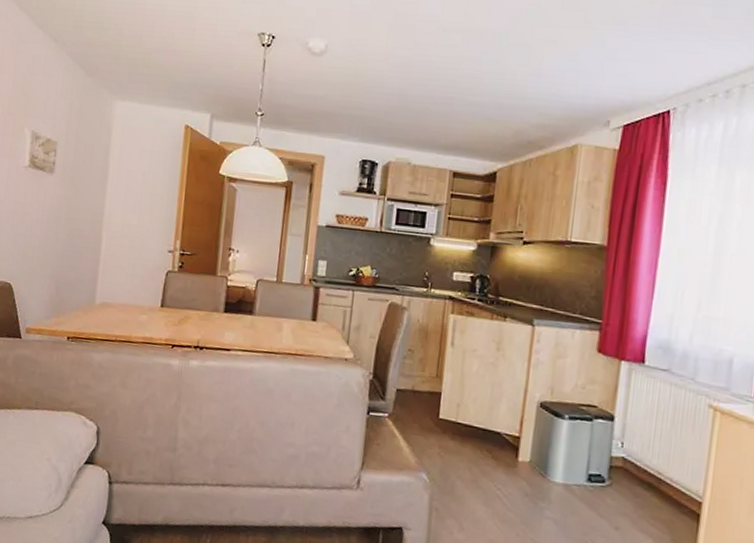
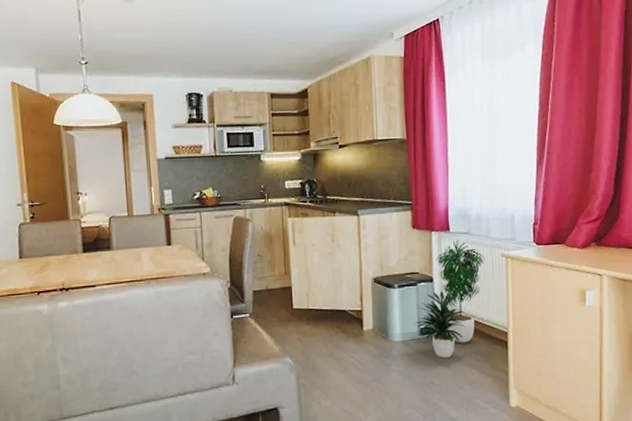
potted plant: none [583,375,686,517] -> present [415,239,485,358]

